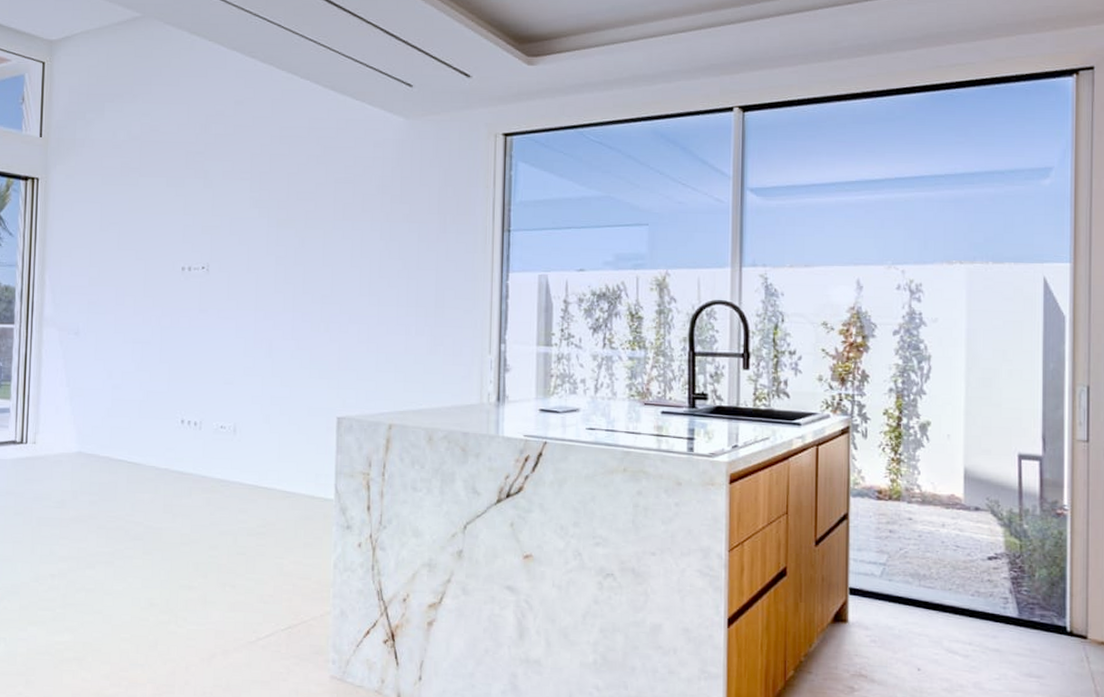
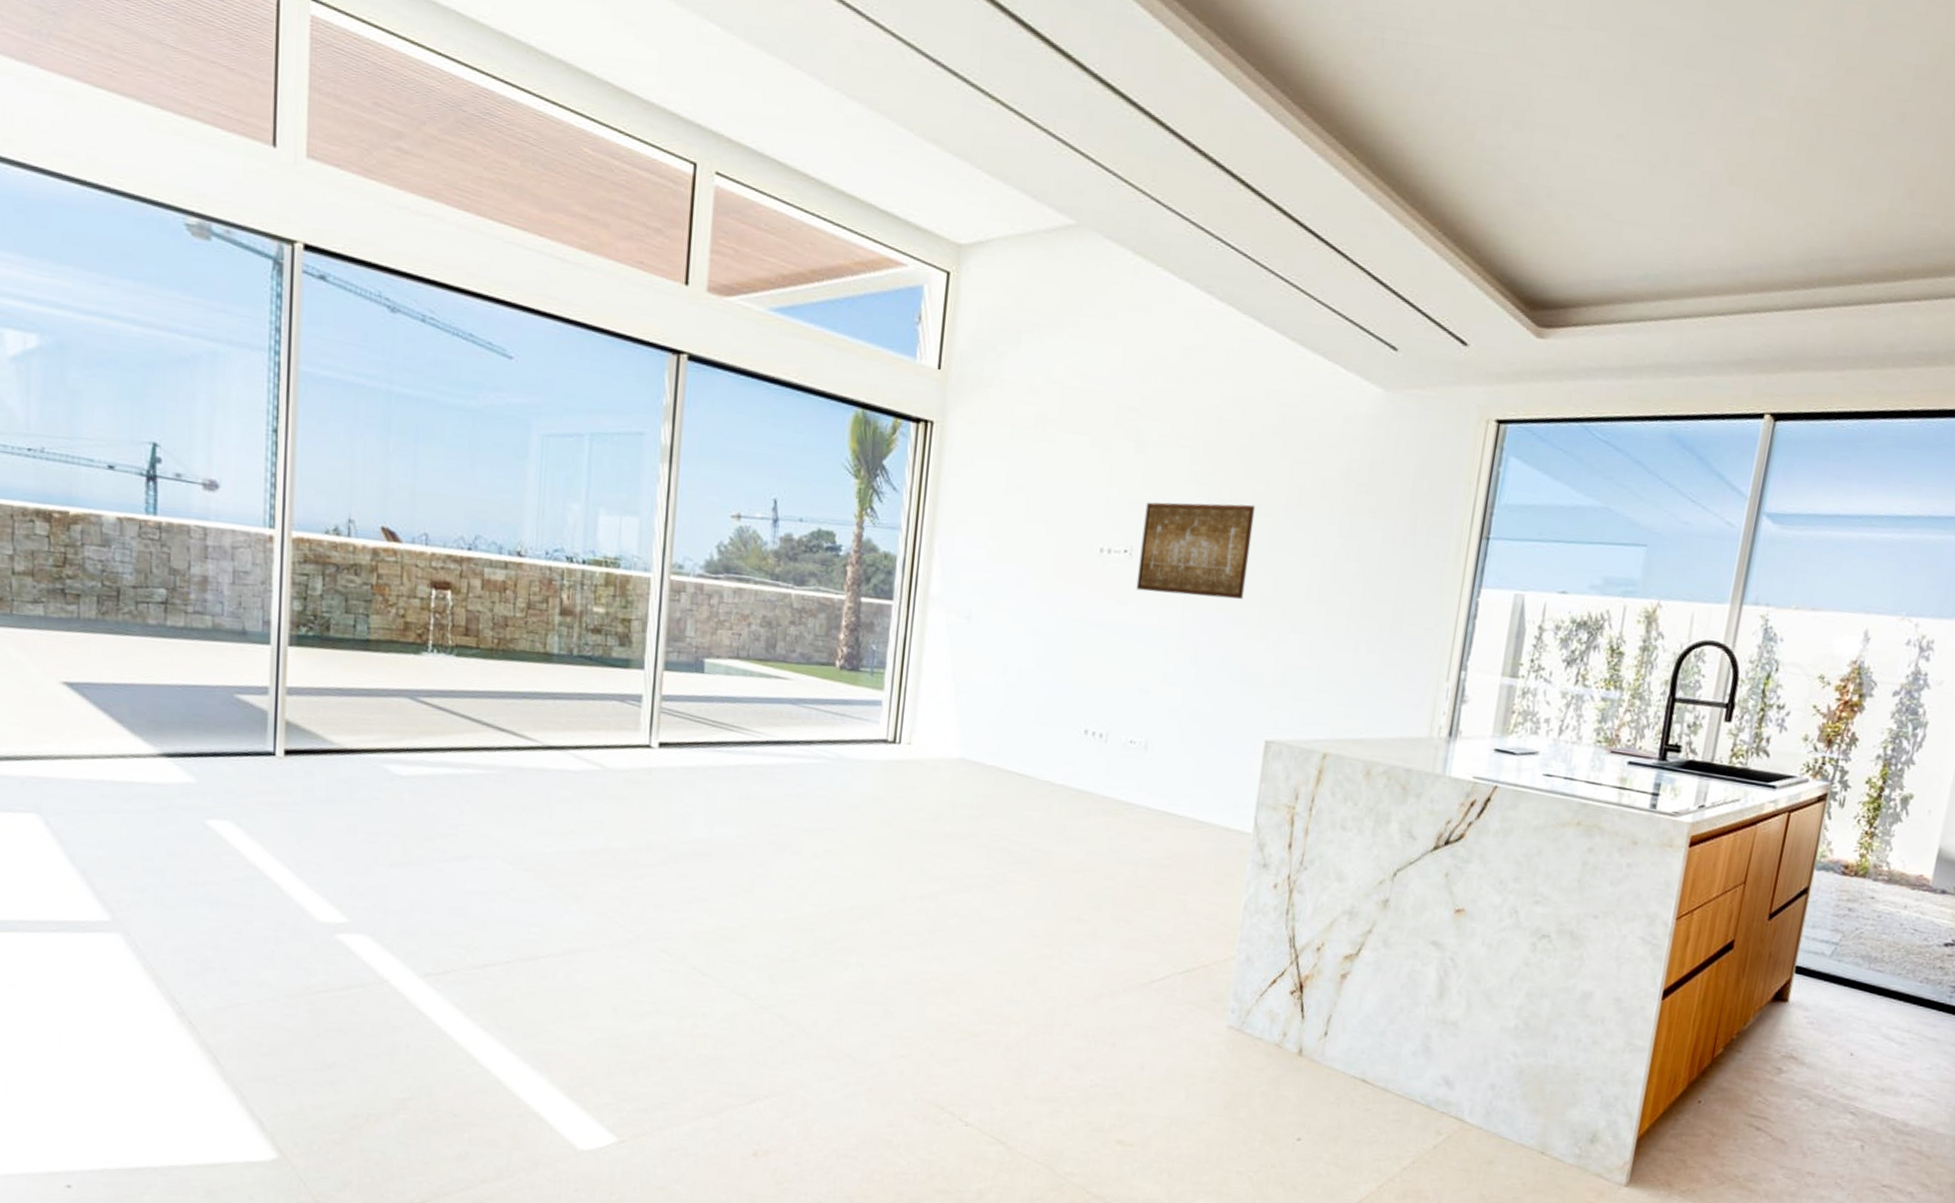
wall art: none [214,221,308,300] -> present [1136,502,1256,599]

